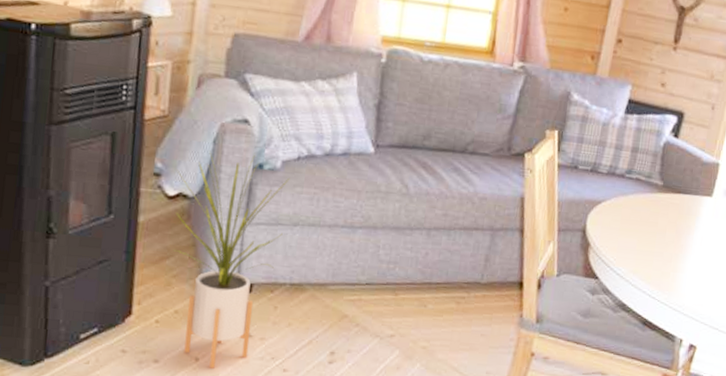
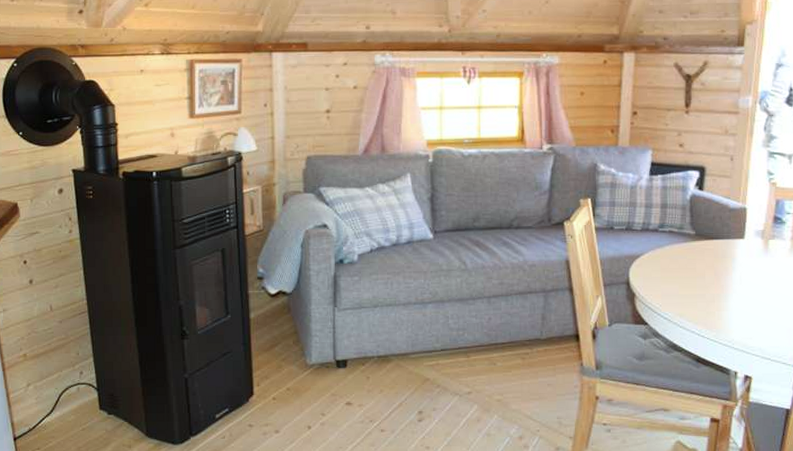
house plant: present [173,150,290,369] -> none [276,252,366,434]

